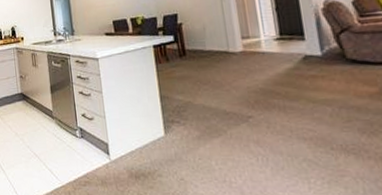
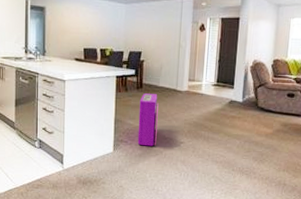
air purifier: none [185,60,217,126] -> present [137,93,158,146]

